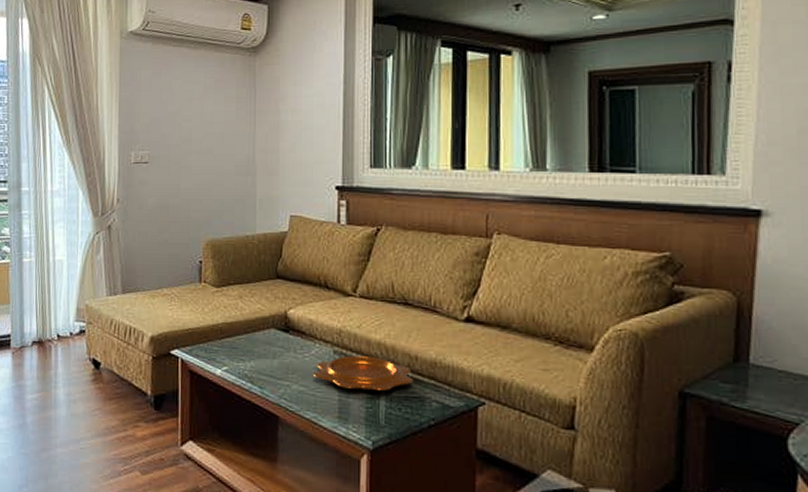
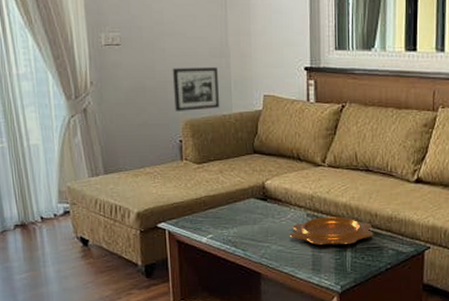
picture frame: none [196,185,244,231] -> present [172,66,220,111]

